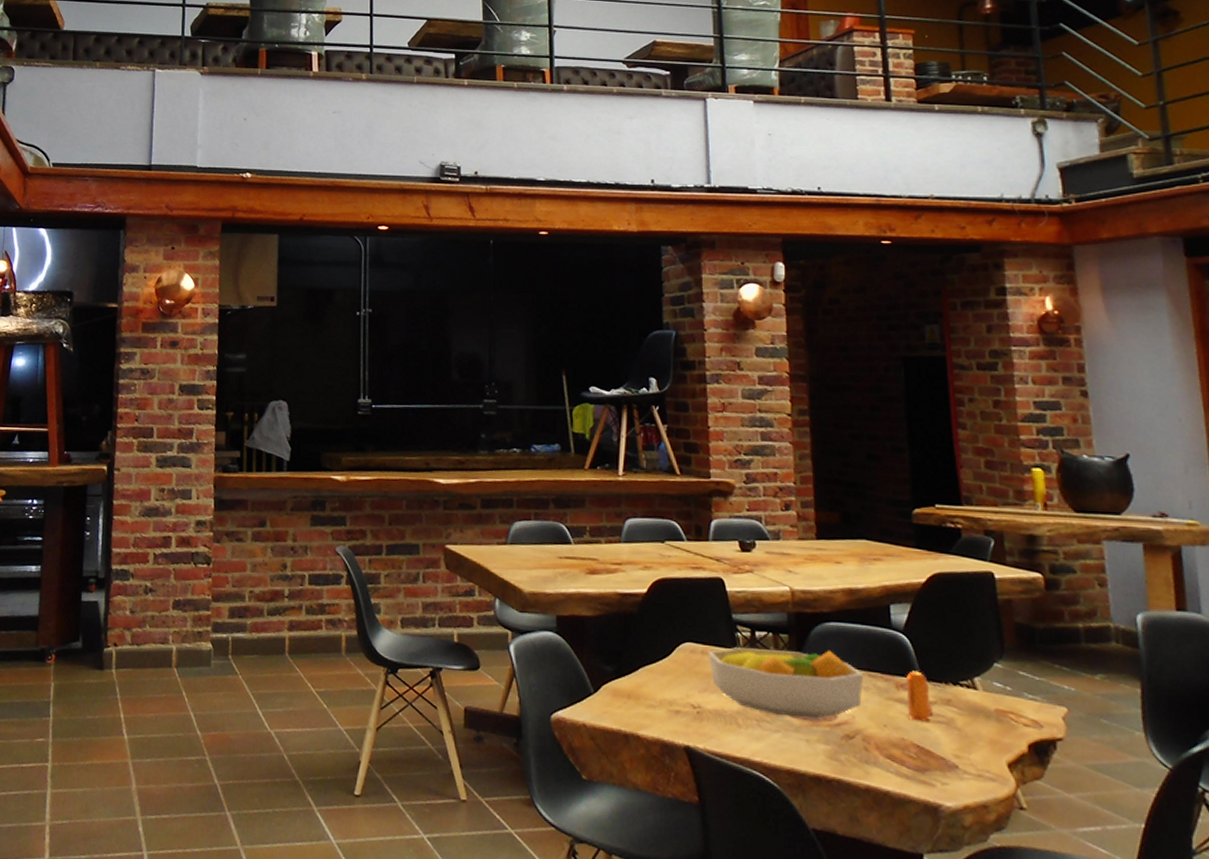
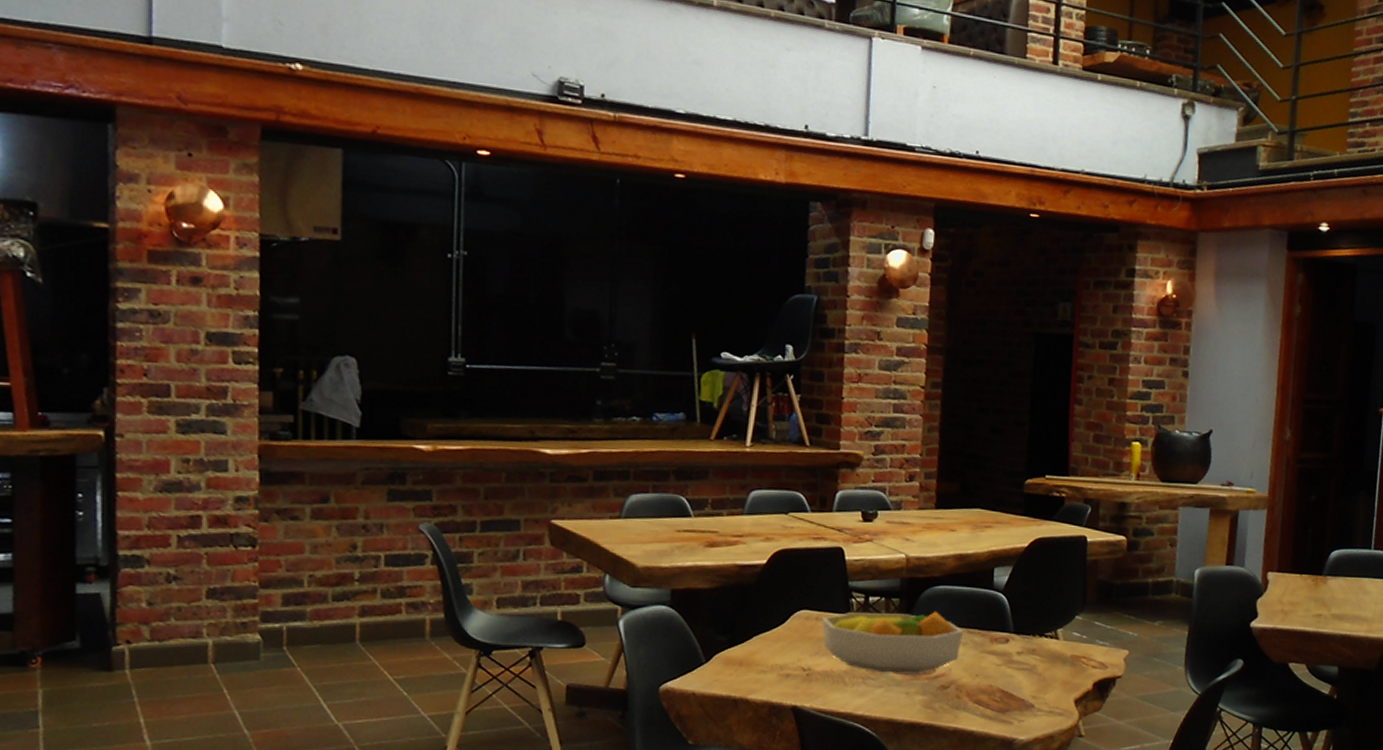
pepper shaker: present [905,671,933,723] -> none [998,626,1019,671]

